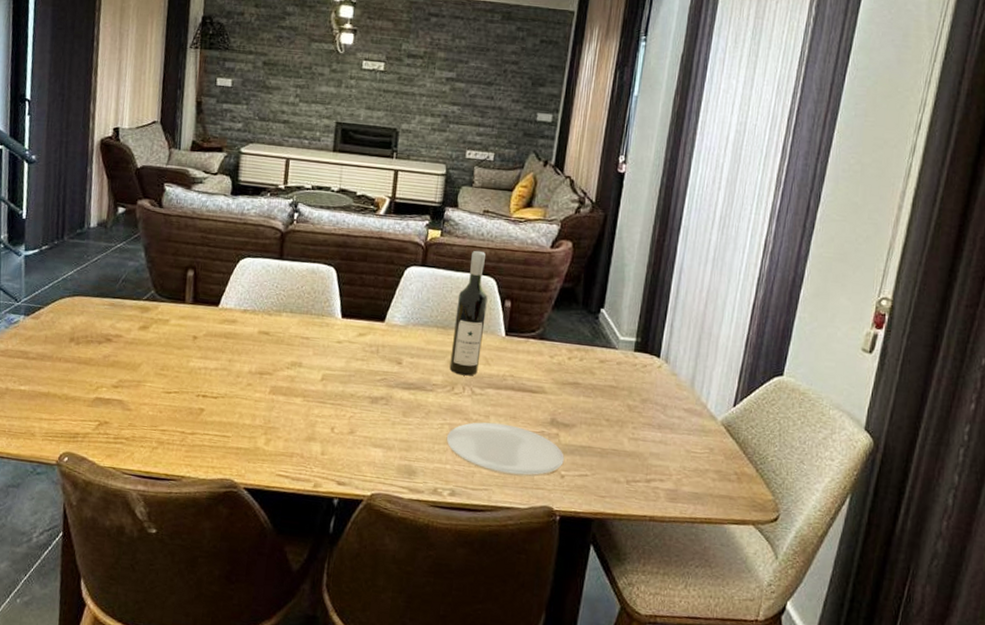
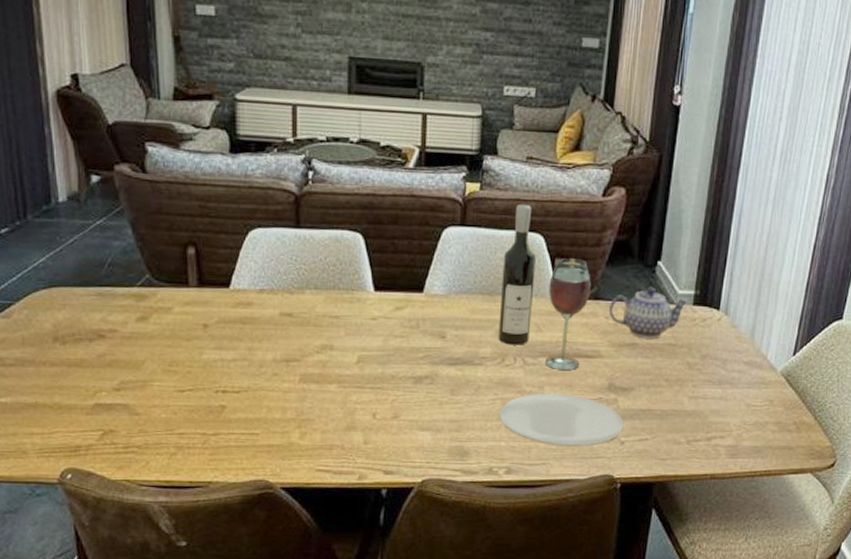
wineglass: none [492,300,538,403] -> present [545,257,591,370]
teapot: none [552,331,631,380] -> present [608,287,689,339]

